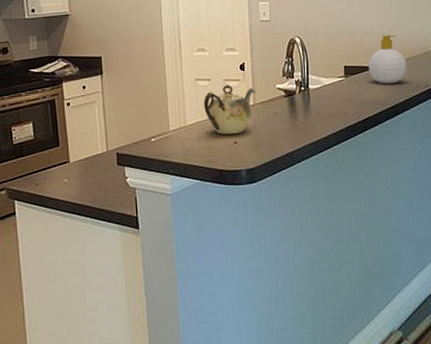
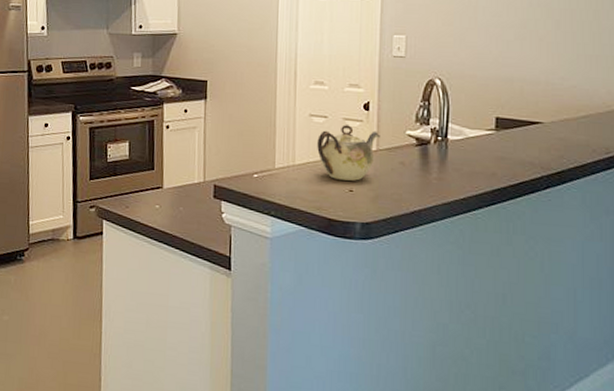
soap bottle: present [368,35,407,84] -> none [528,85,581,145]

